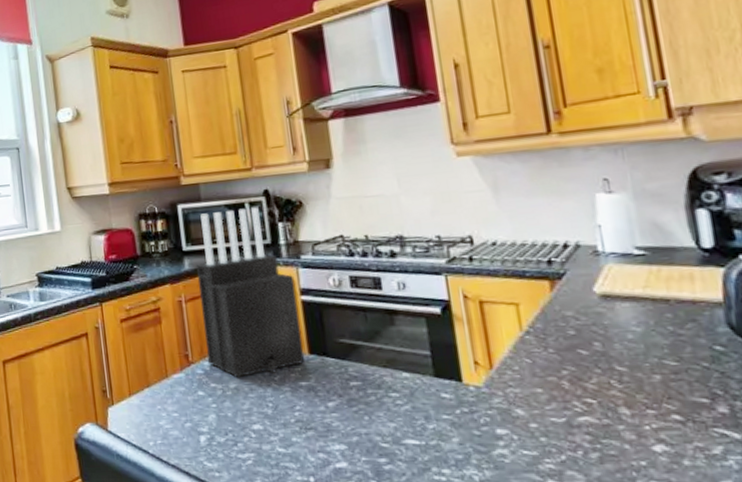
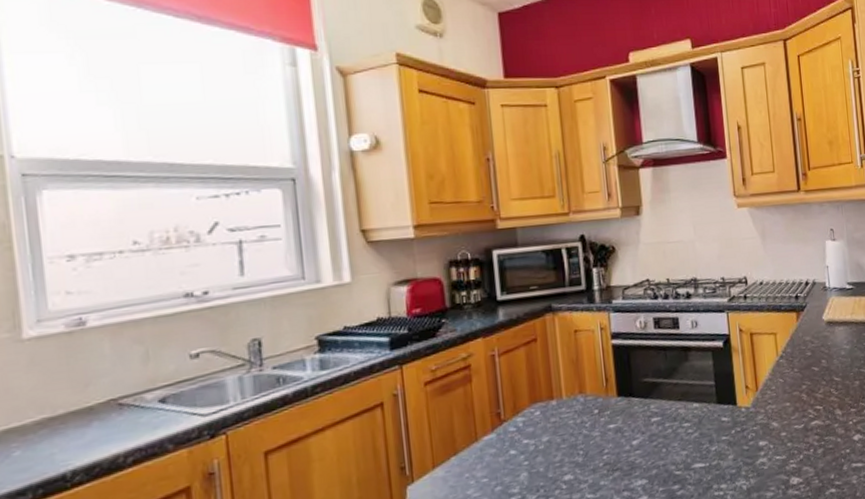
knife block: present [197,206,306,379] -> none [512,251,614,431]

